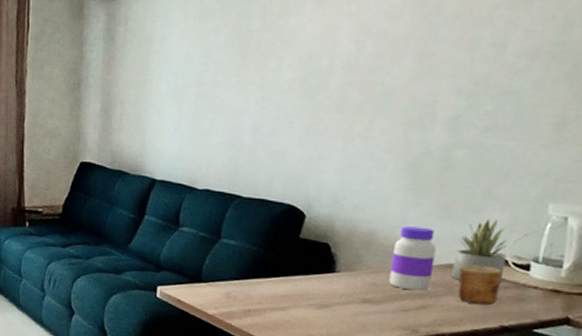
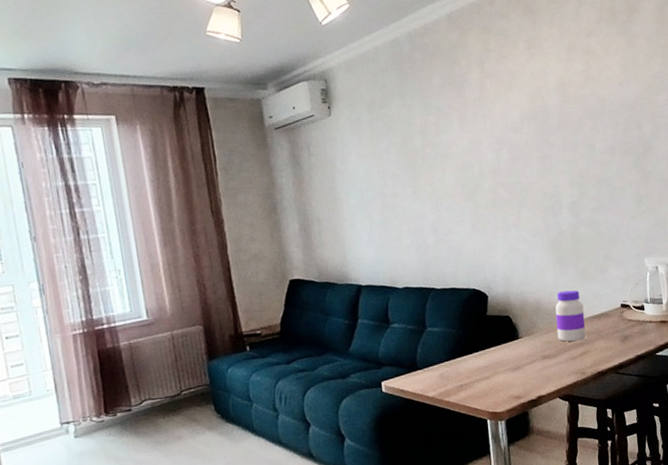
succulent plant: present [451,219,507,284] -> none [596,276,630,327]
cup: present [458,265,503,306] -> none [601,312,630,343]

